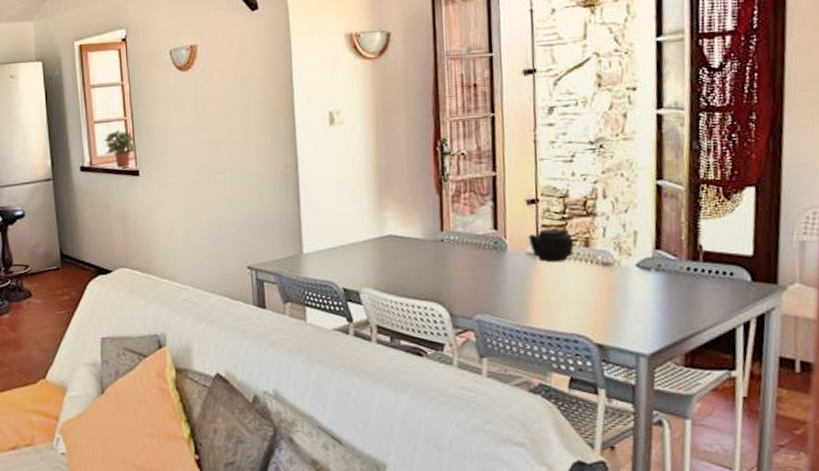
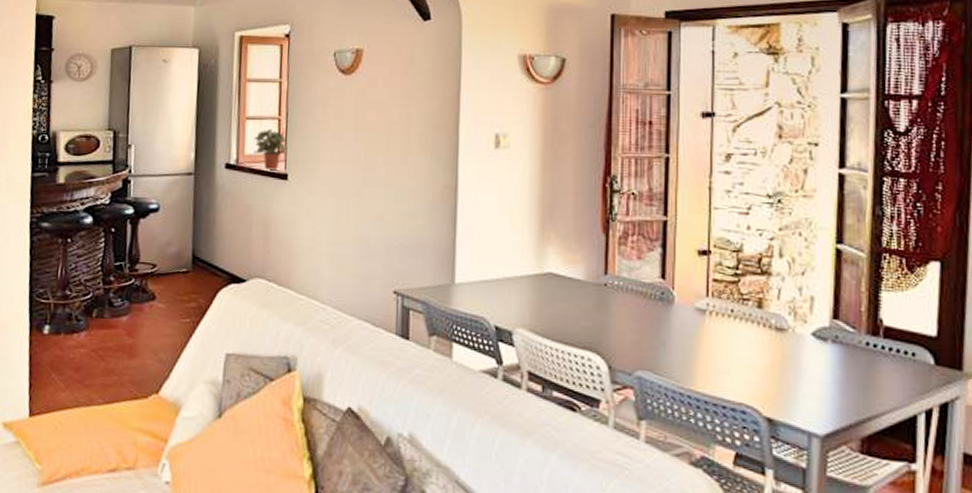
teapot: present [528,228,575,262] -> none [698,284,747,321]

